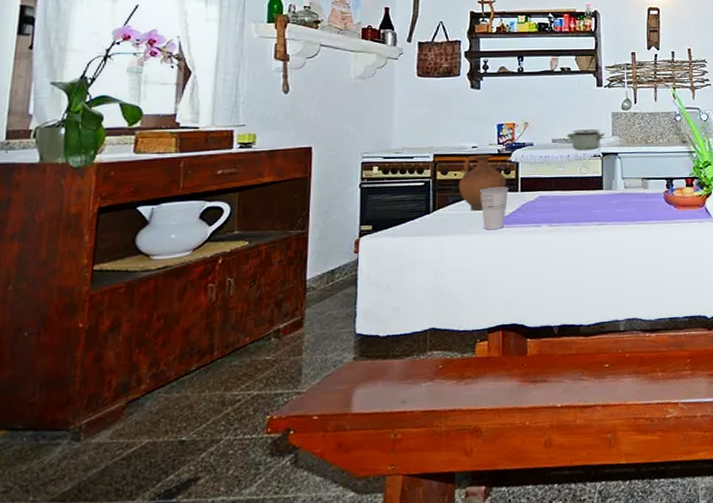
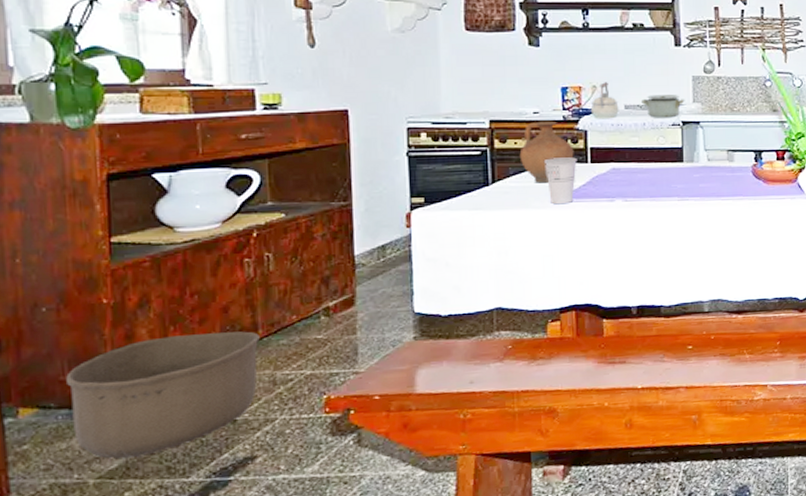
basket: none [35,353,215,481] -> present [66,331,260,459]
kettle: none [522,119,547,152] -> present [590,82,619,119]

